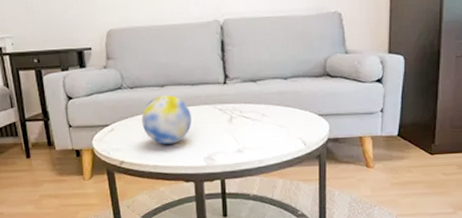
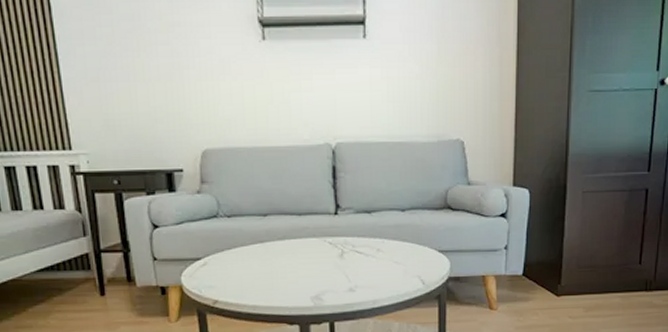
decorative ball: present [141,94,192,144] -> none [239,225,297,281]

